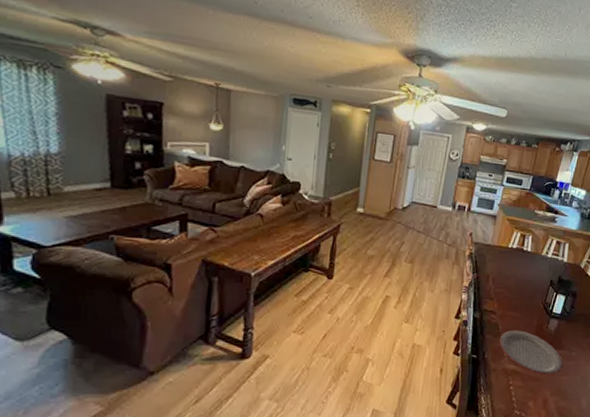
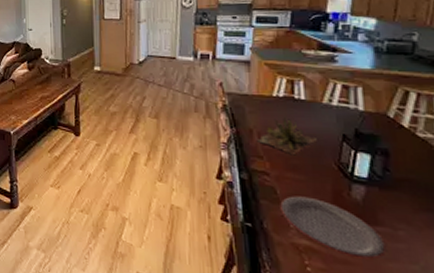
succulent plant: none [491,265,533,296] -> present [257,117,317,154]

